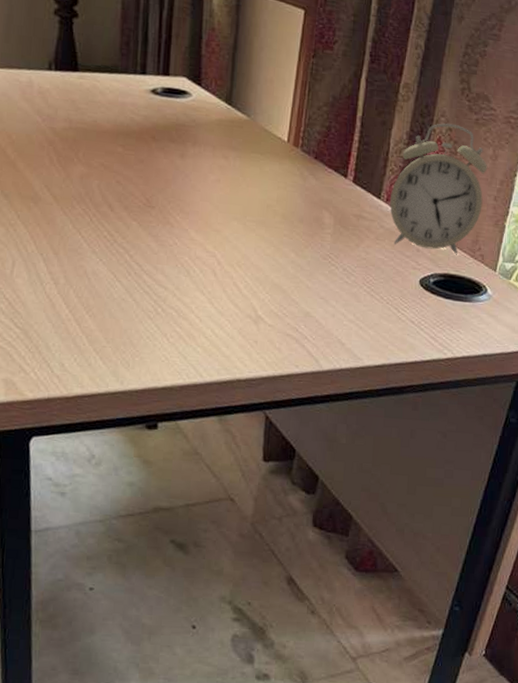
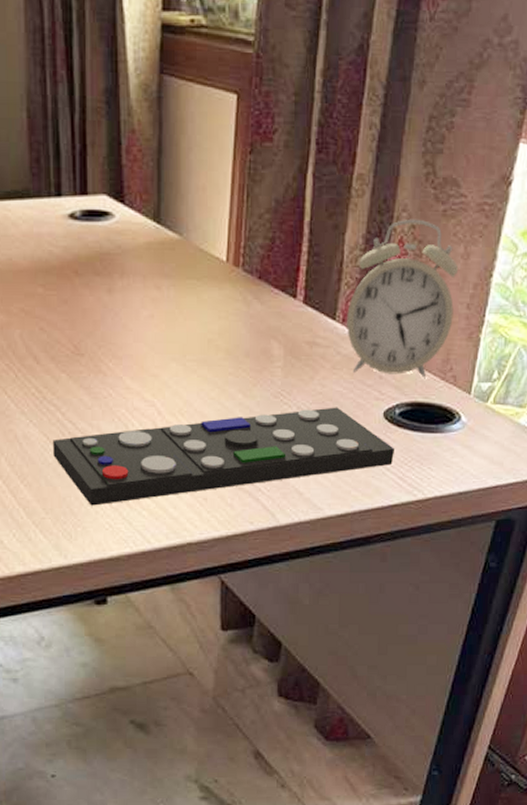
remote control: none [119,271,428,340] -> present [53,407,394,506]

